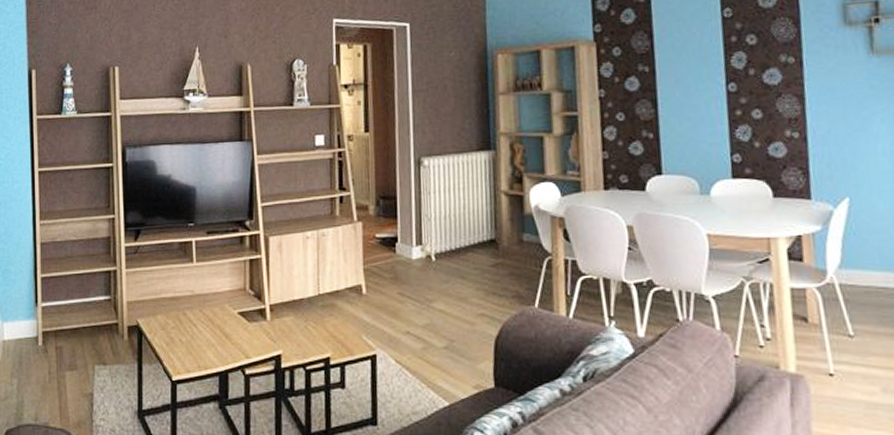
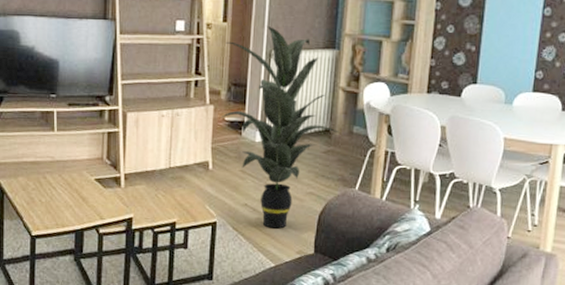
indoor plant: none [369,131,508,359] -> present [220,25,340,229]

